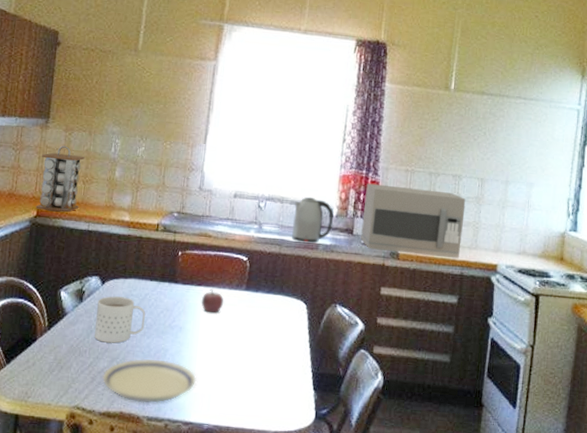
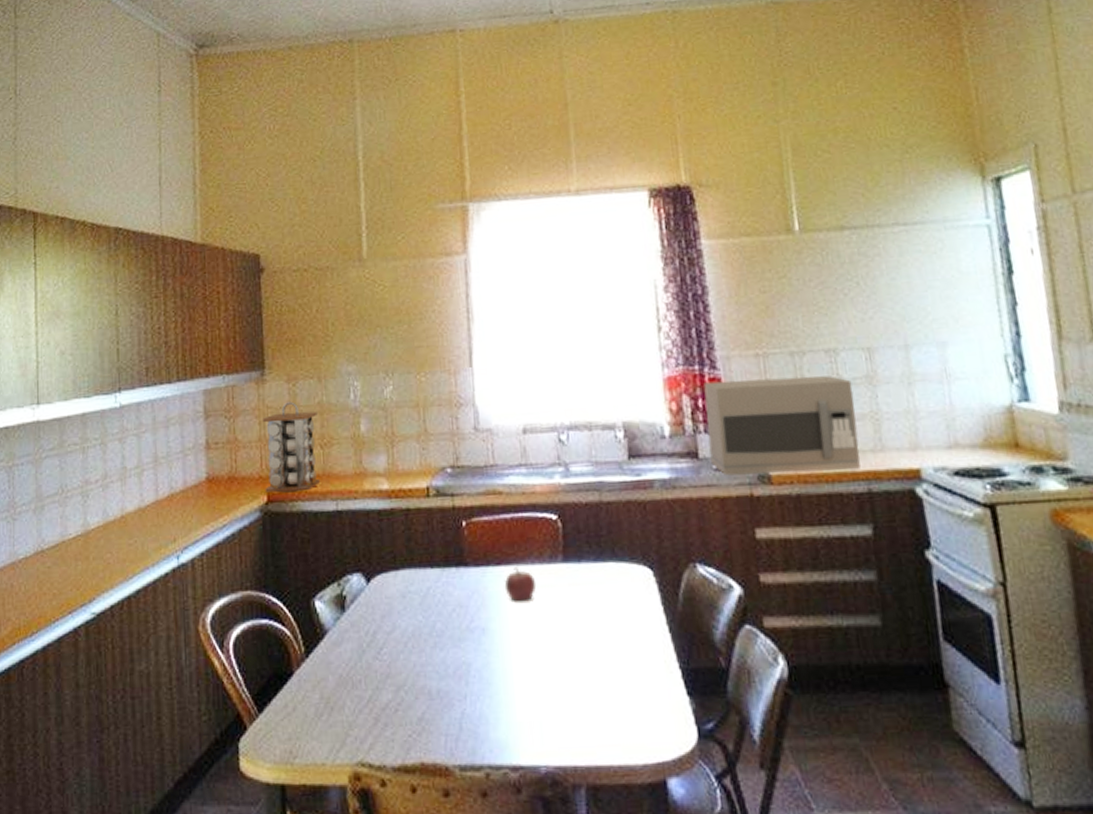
mug: present [94,296,146,343] -> none [365,596,434,665]
plate: present [102,358,197,403] -> none [387,678,519,746]
kettle: present [291,197,334,244] -> none [608,415,668,483]

